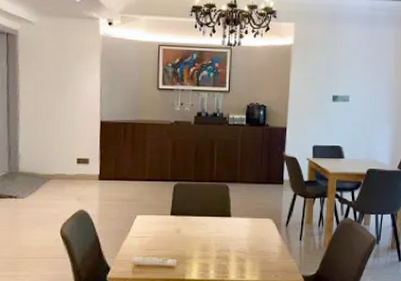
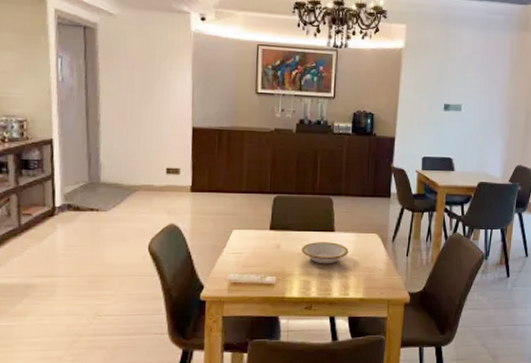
bowl: none [199,227,244,248] -> present [301,242,349,264]

